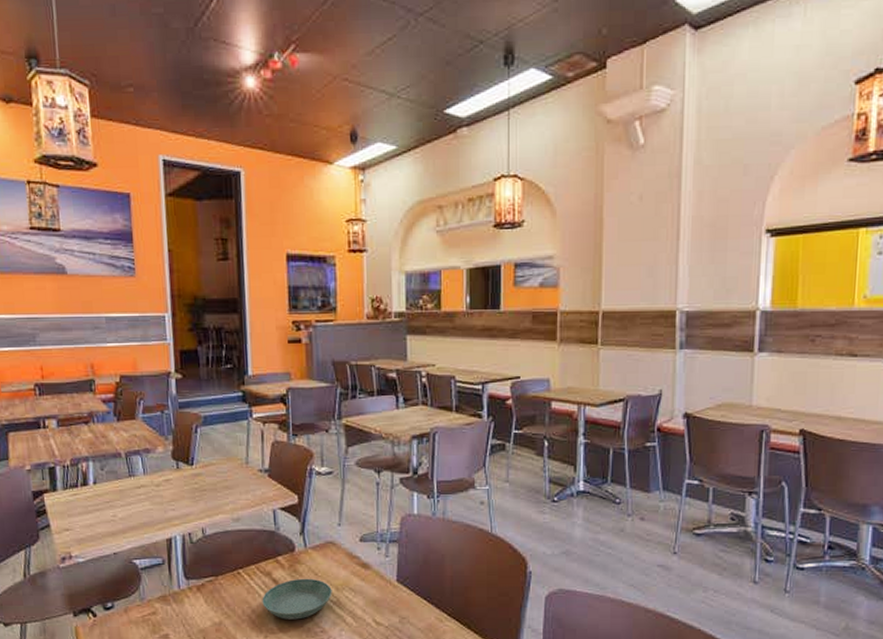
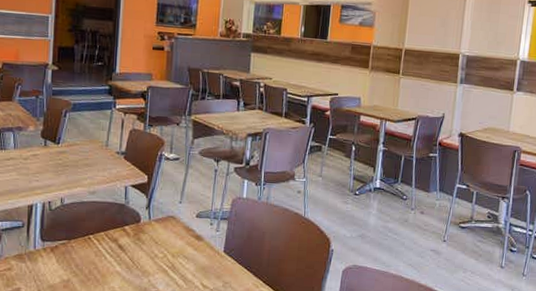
saucer: present [262,578,332,620] -> none [107,245,169,280]

